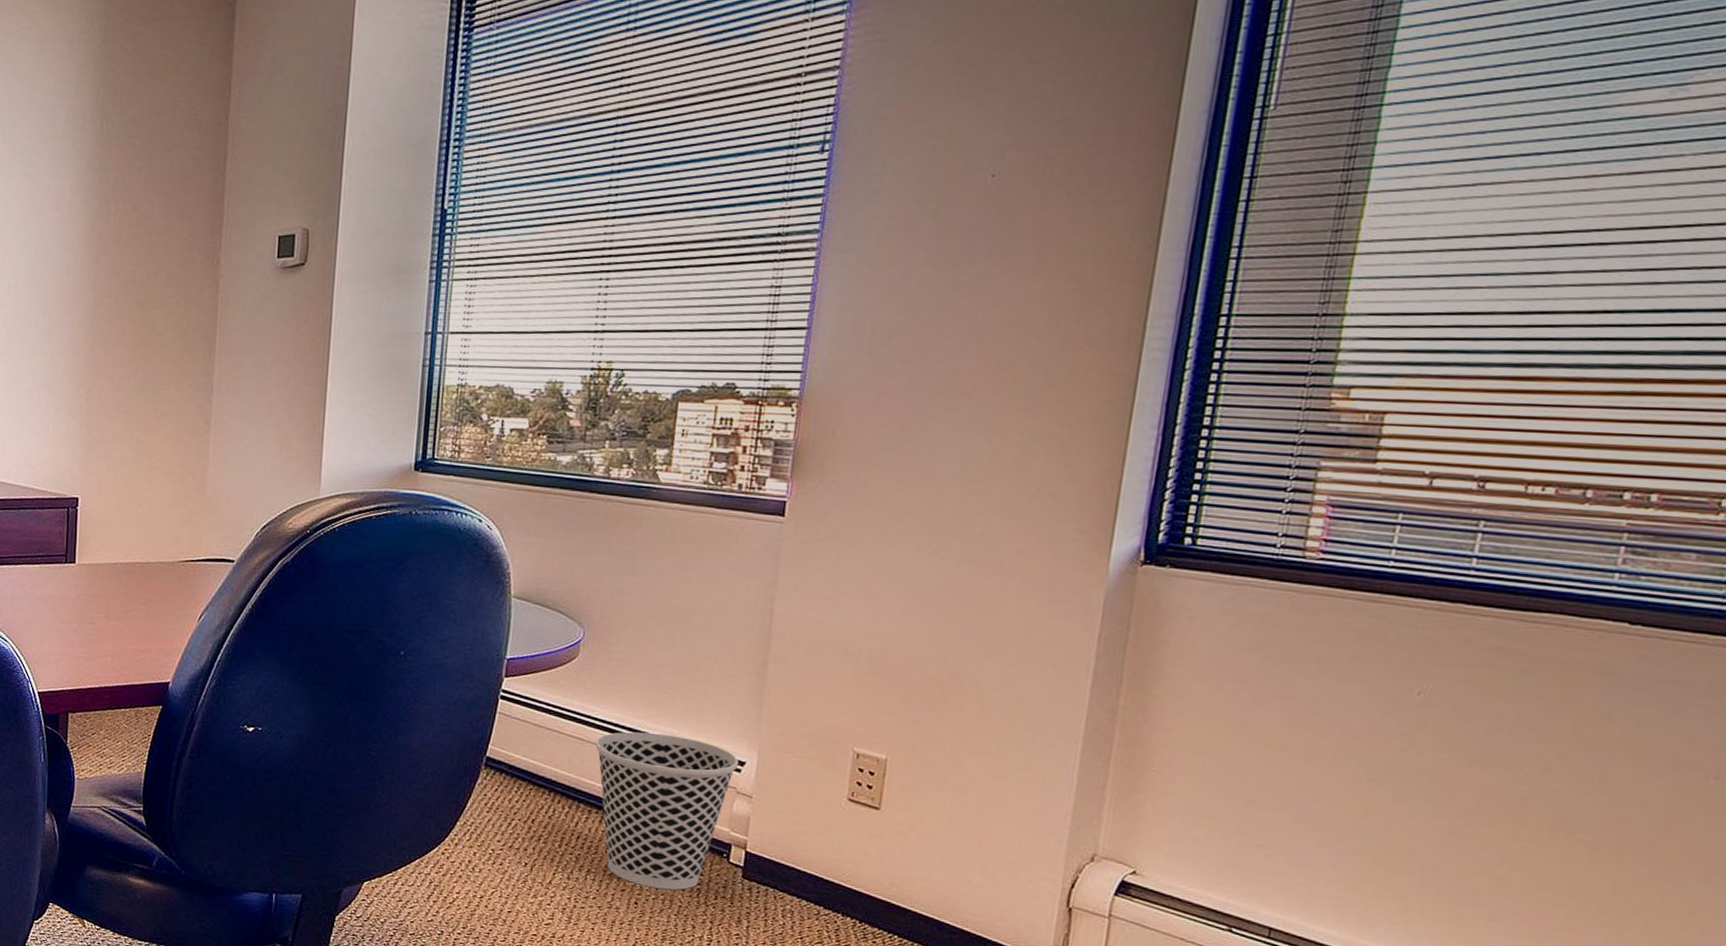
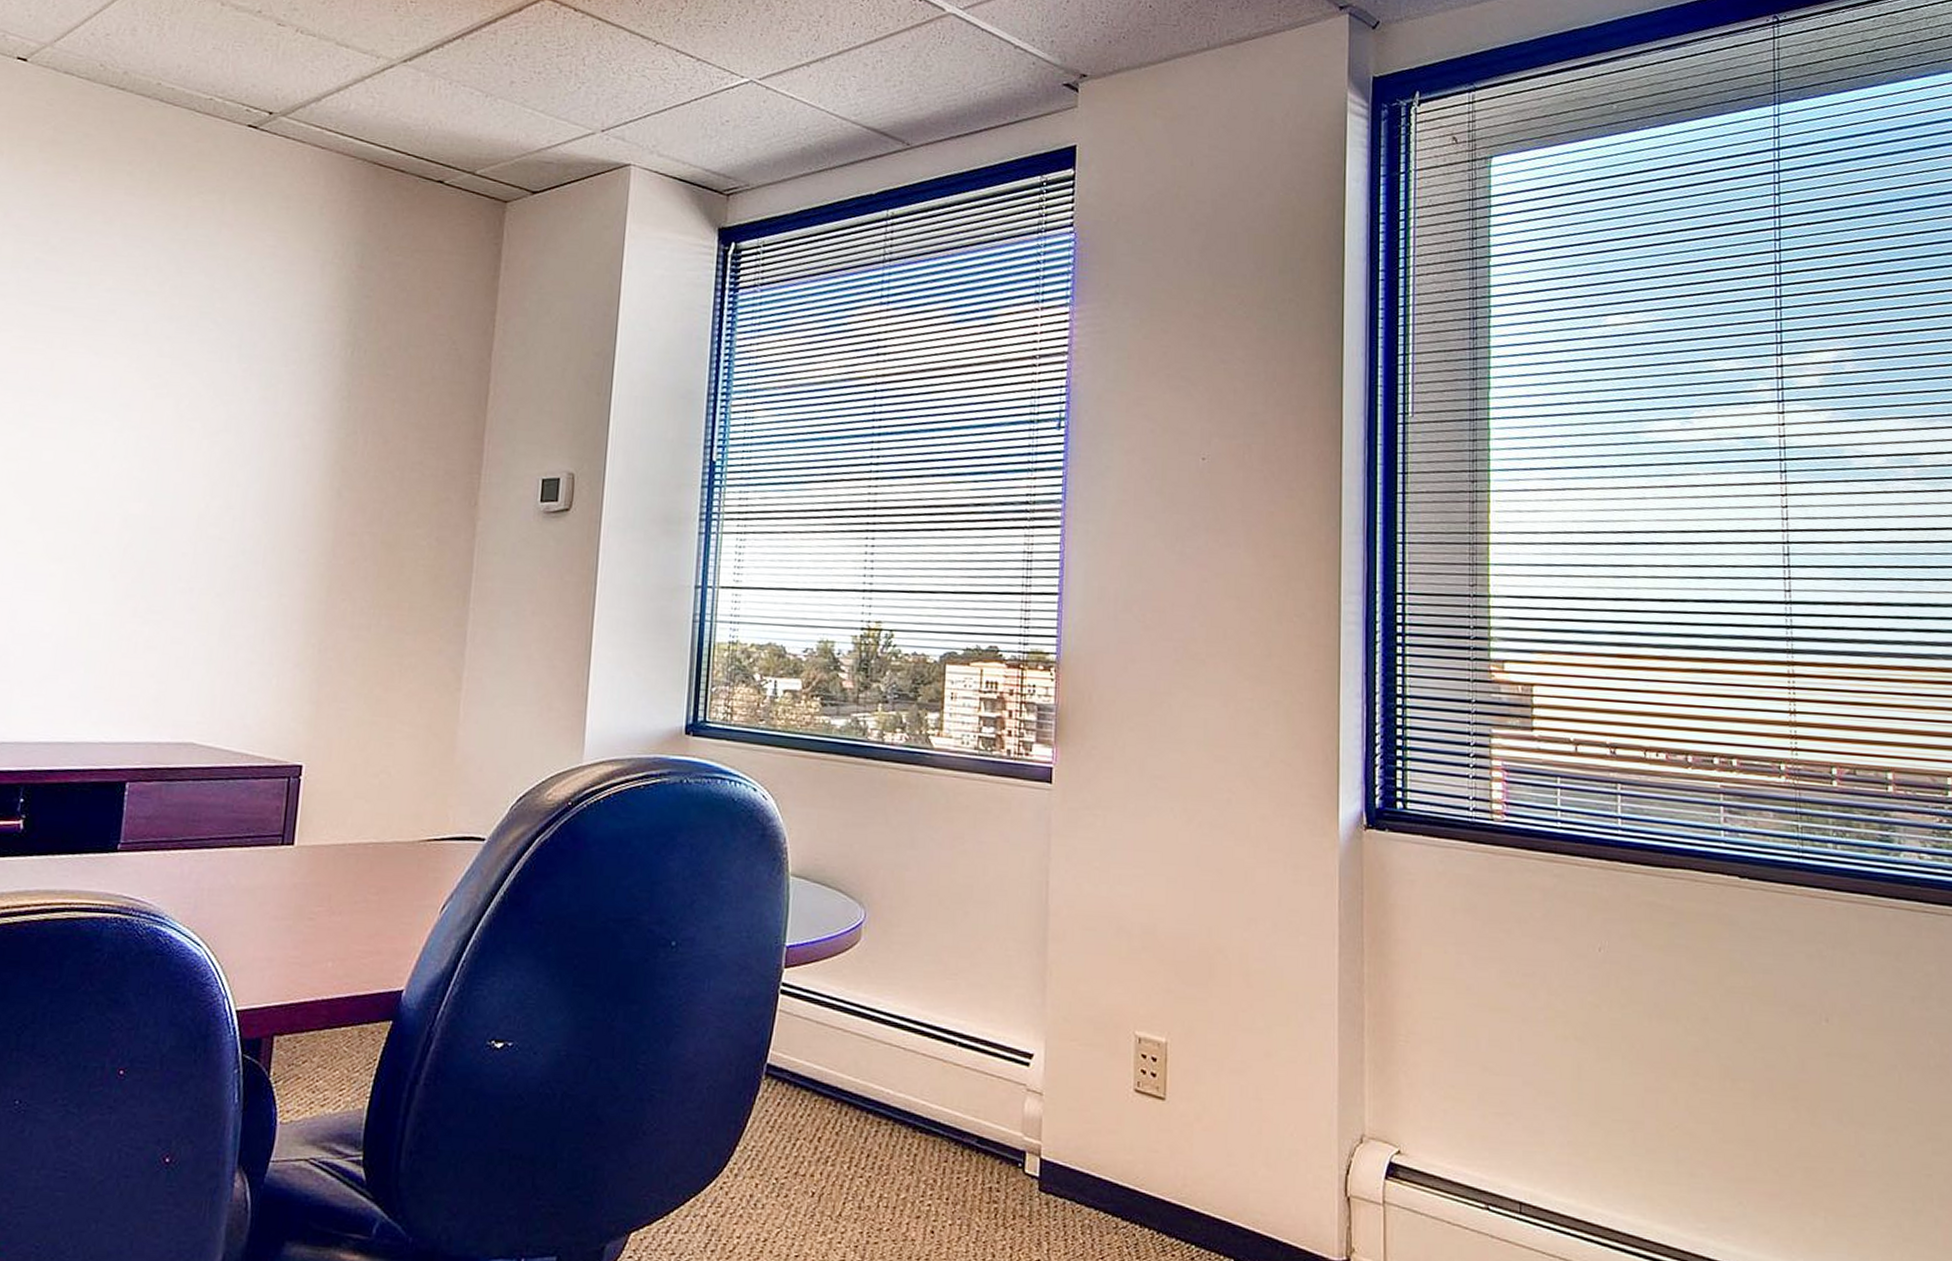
wastebasket: present [595,732,739,890] -> none [882,1025,1026,1212]

